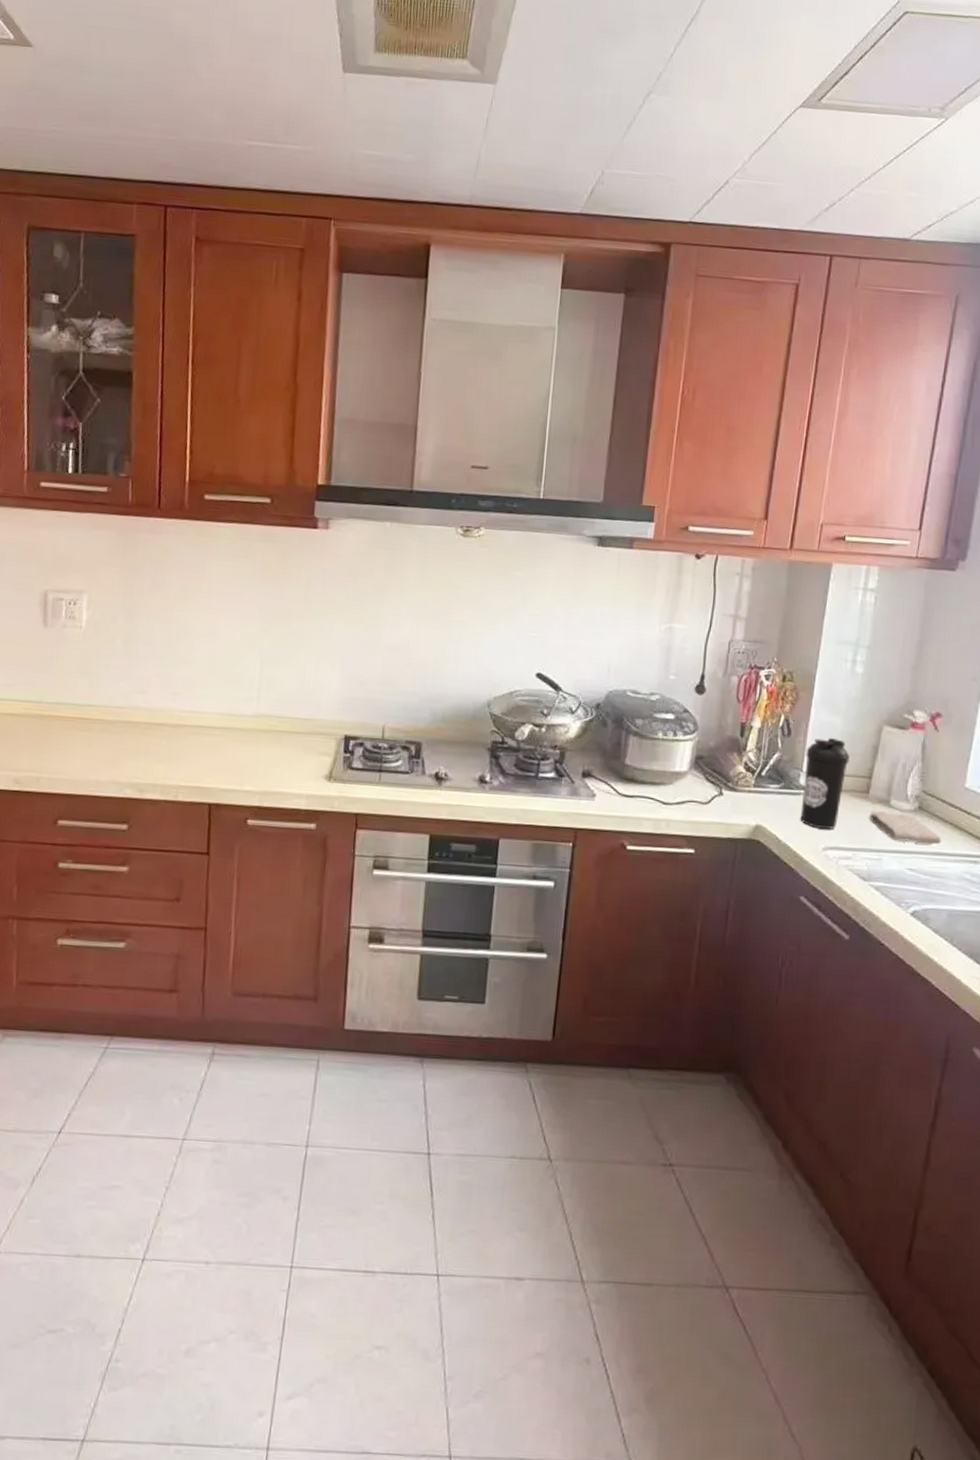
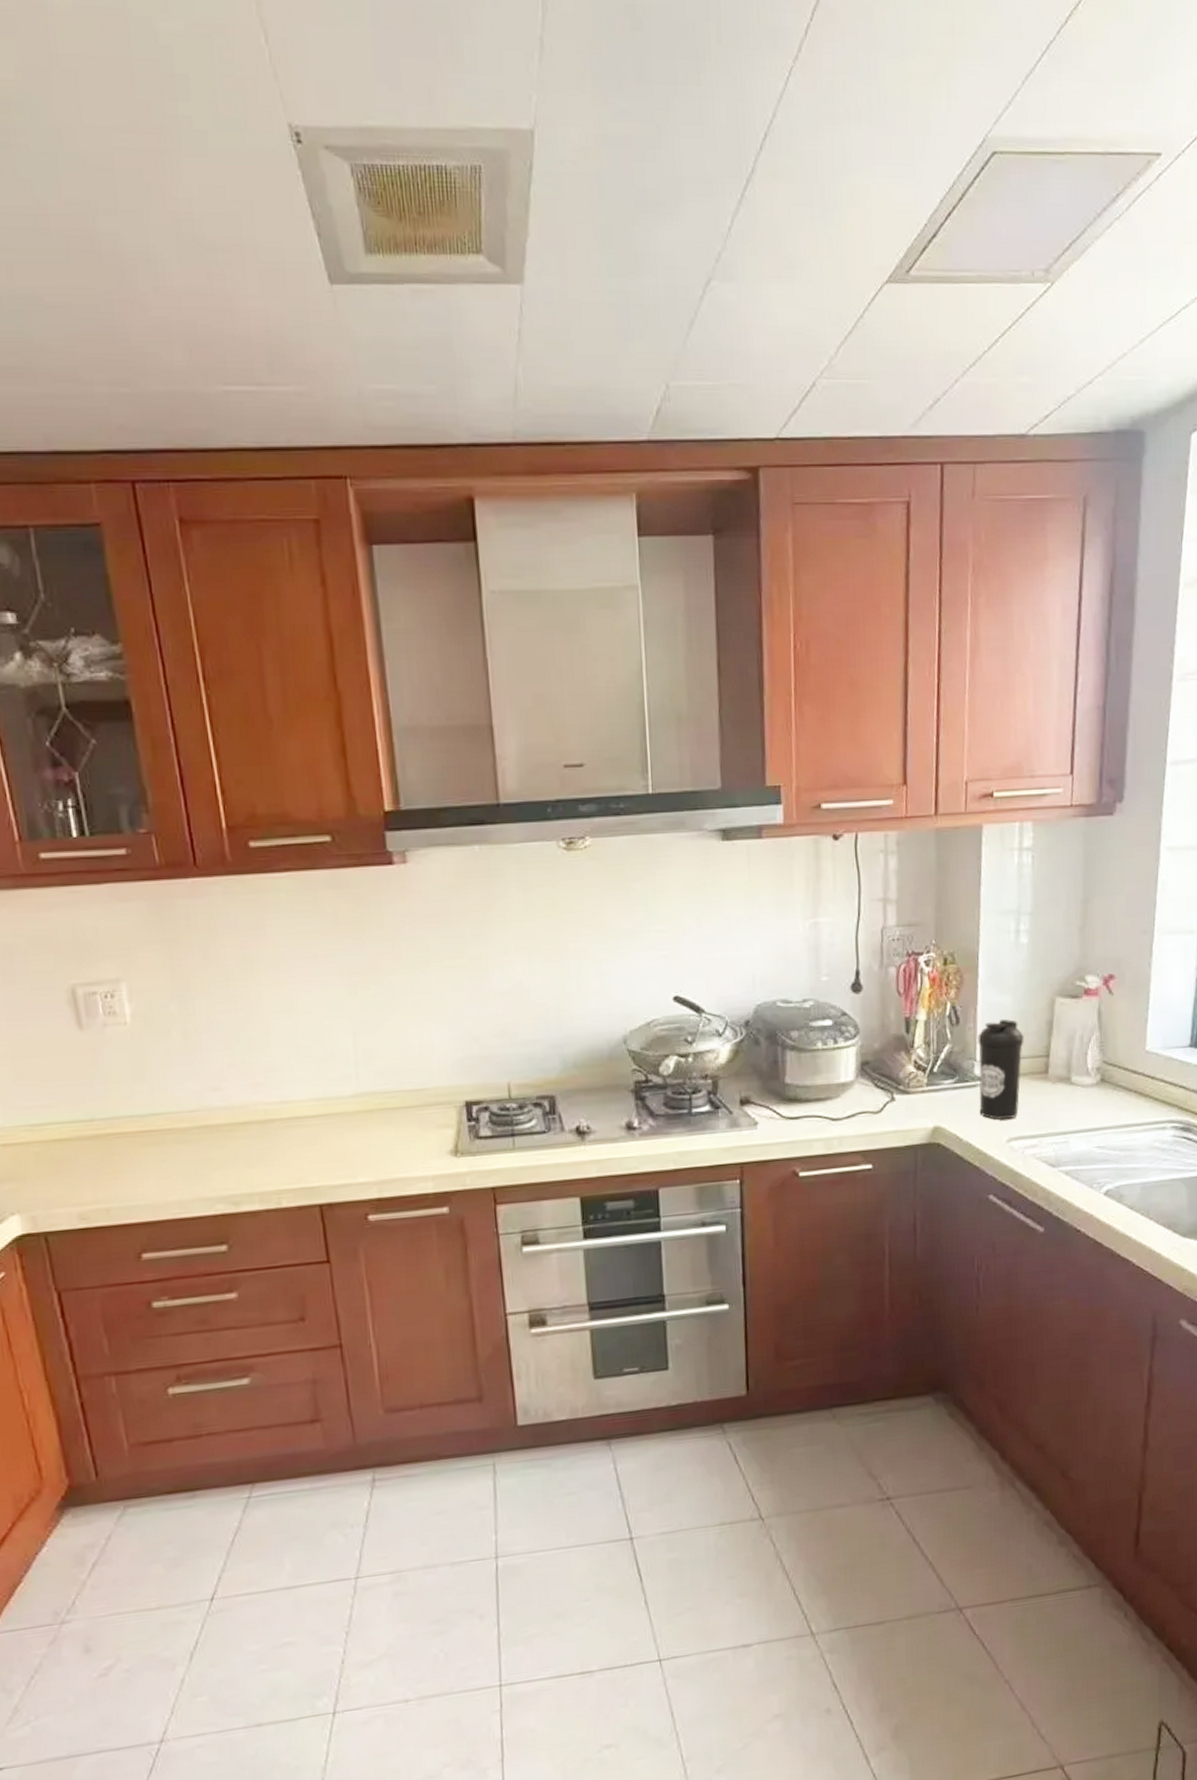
washcloth: present [869,811,941,845] -> none [1051,1088,1127,1119]

